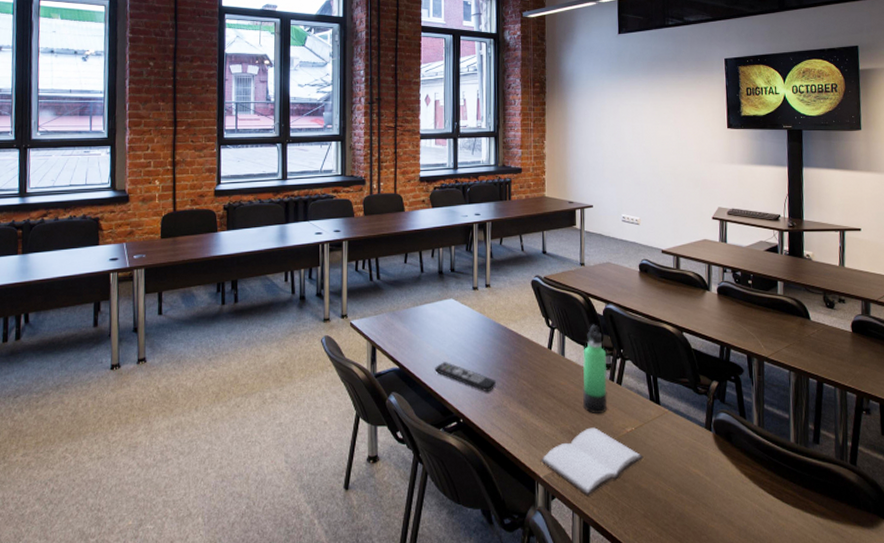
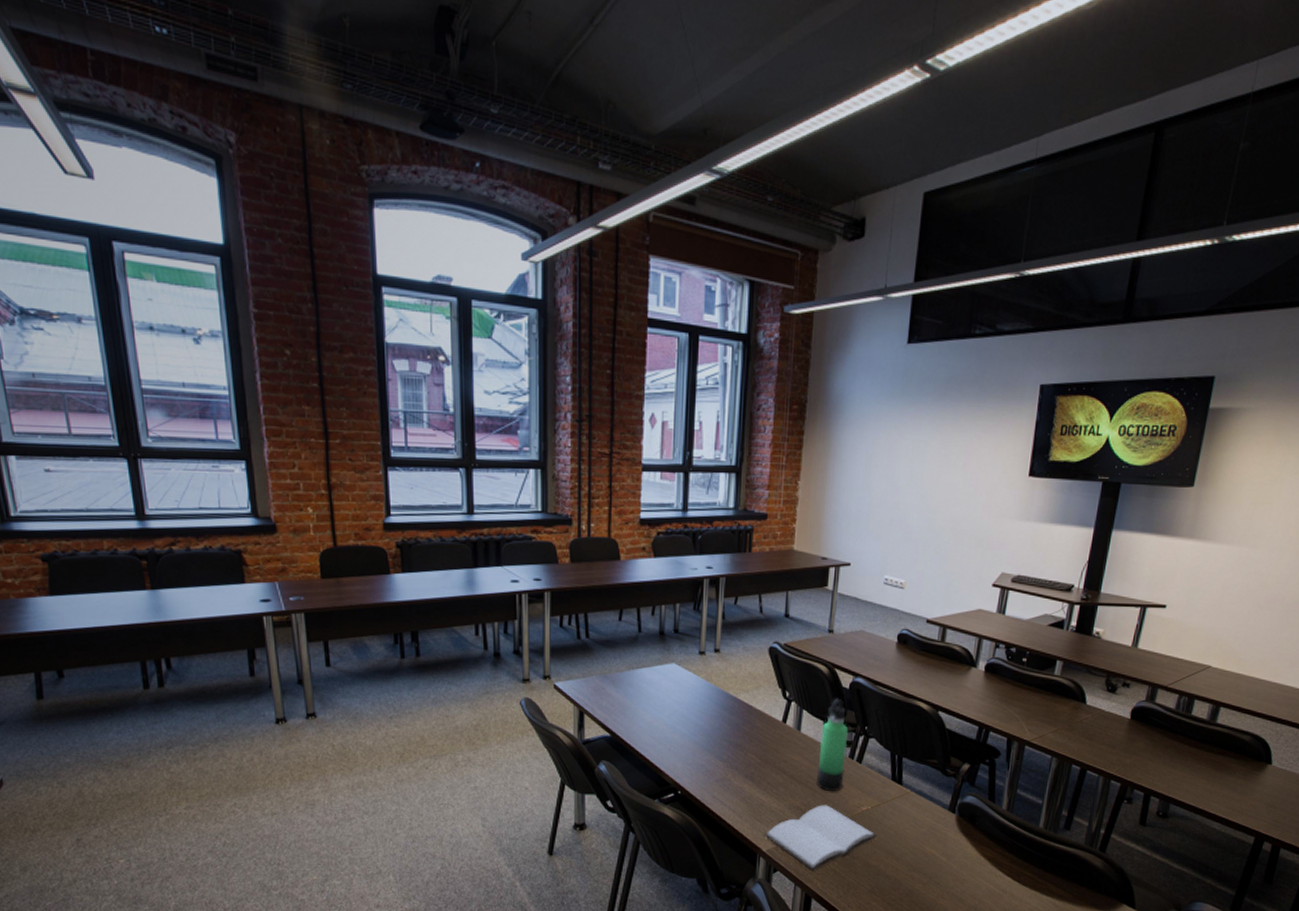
remote control: present [435,362,497,393] -> none [651,731,721,765]

